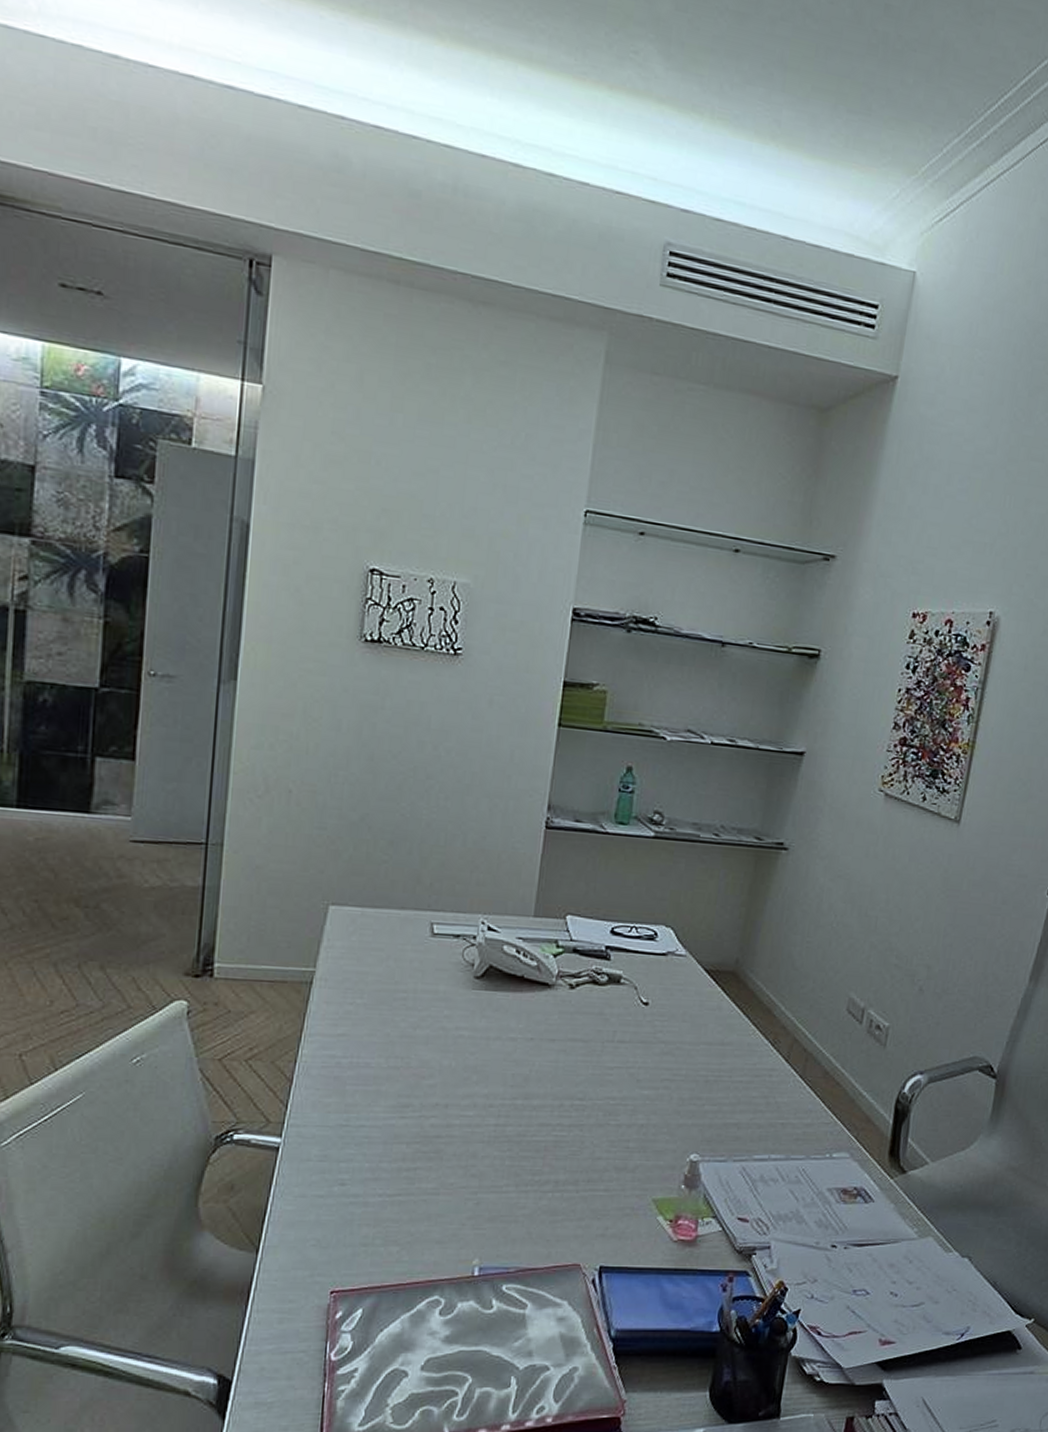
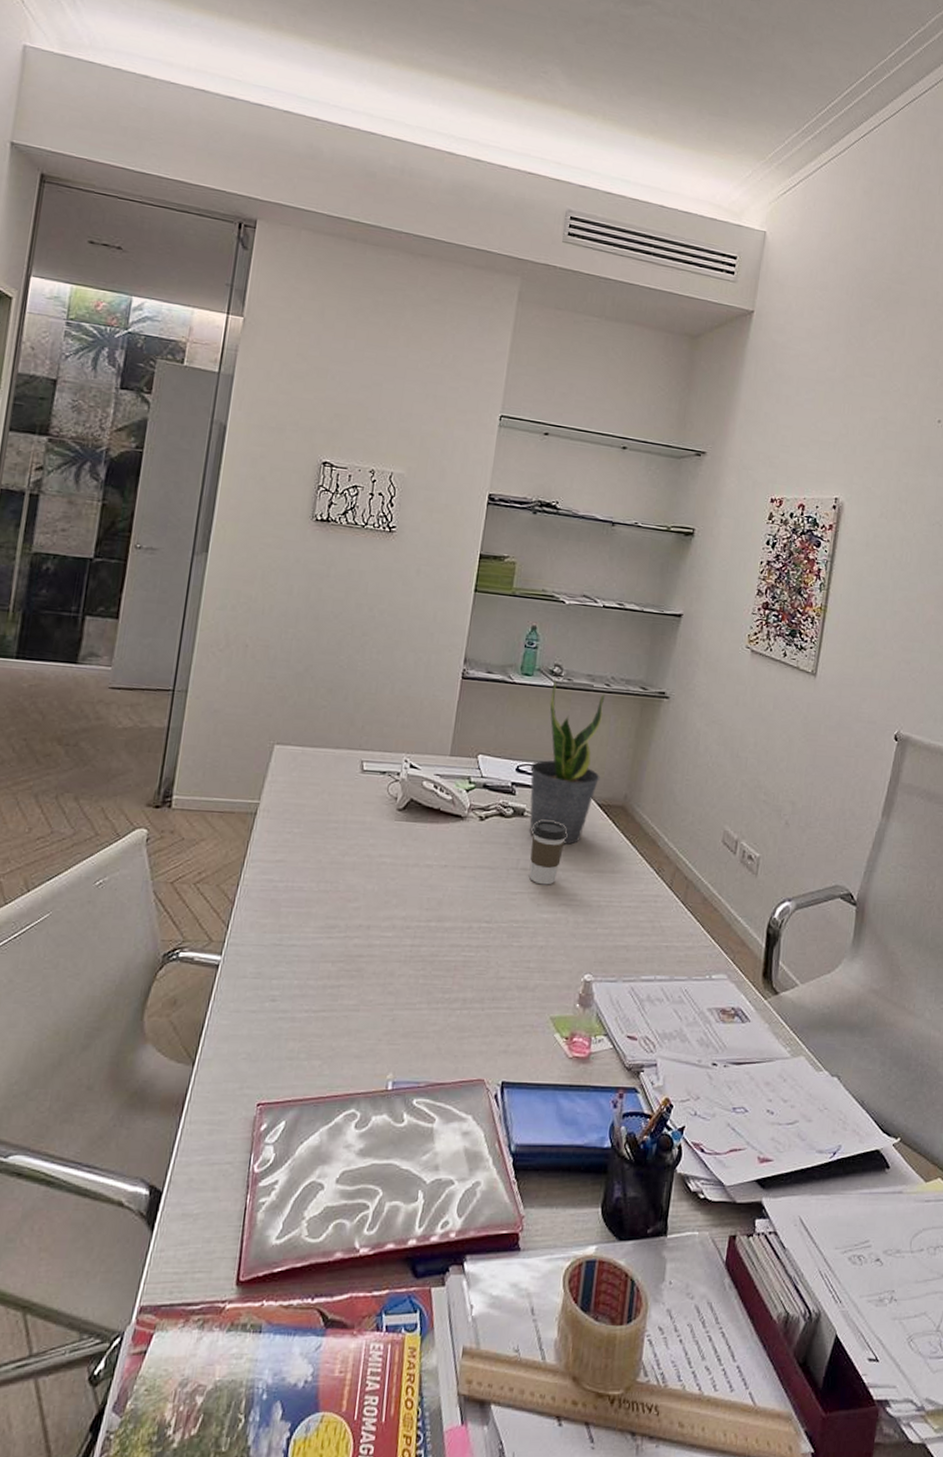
potted plant: none [626,829,714,1015] -> present [529,680,606,845]
coffee cup: none [627,988,669,1059] -> present [529,821,567,885]

